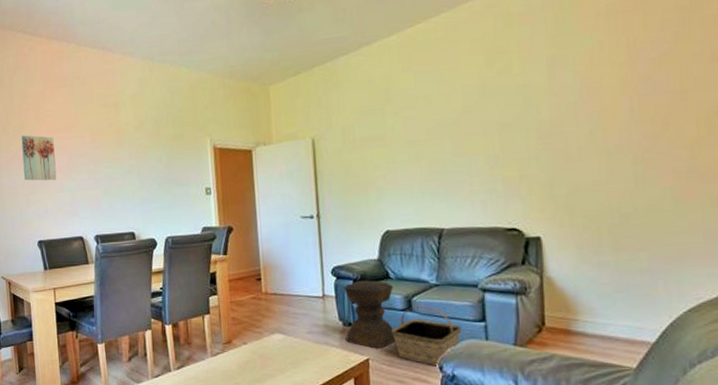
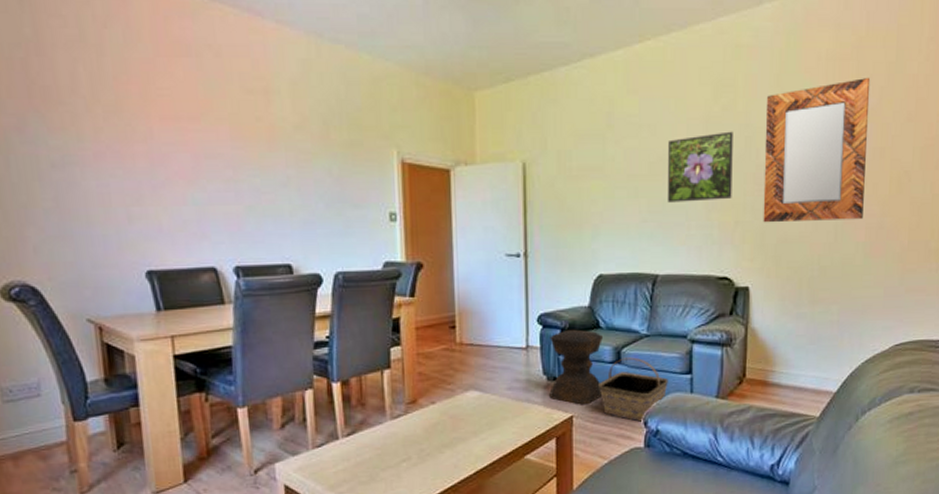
wall art: present [21,135,57,181] -> none [117,120,176,188]
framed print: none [445,92,514,163] -> present [667,131,733,203]
home mirror: none [543,24,668,175] -> present [763,77,871,223]

